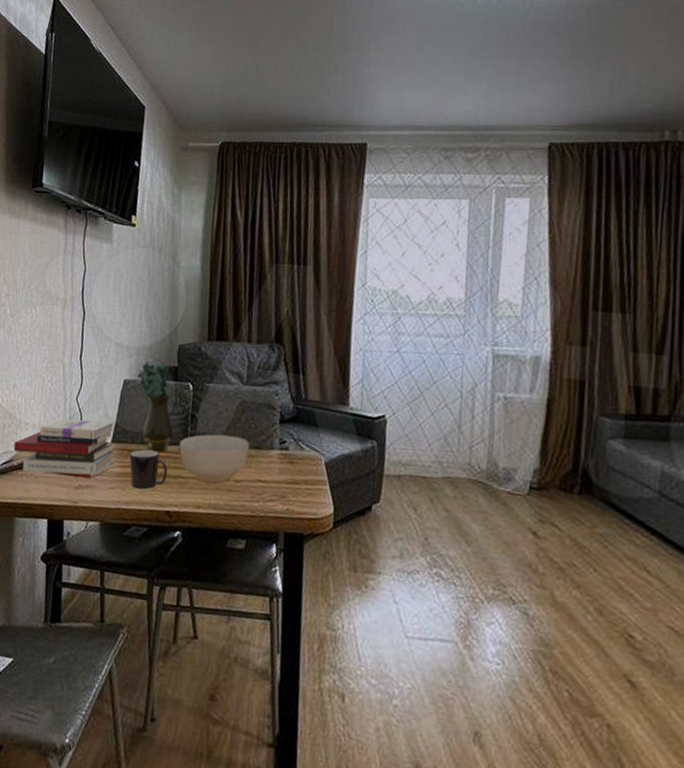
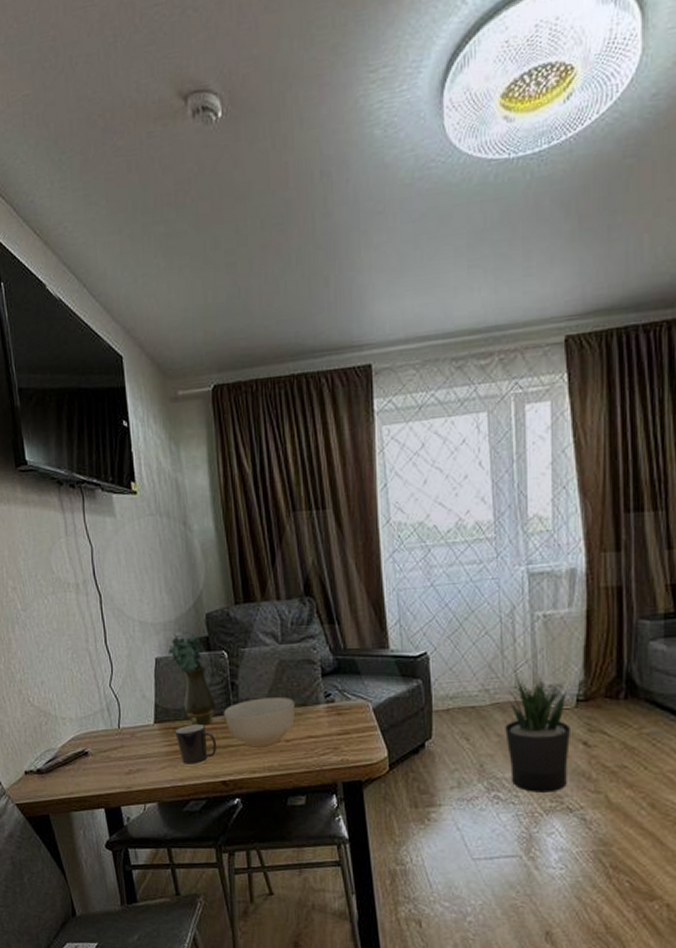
books: present [13,418,115,479] -> none [54,702,162,767]
planter: none [454,453,522,580] -> present [505,676,570,793]

